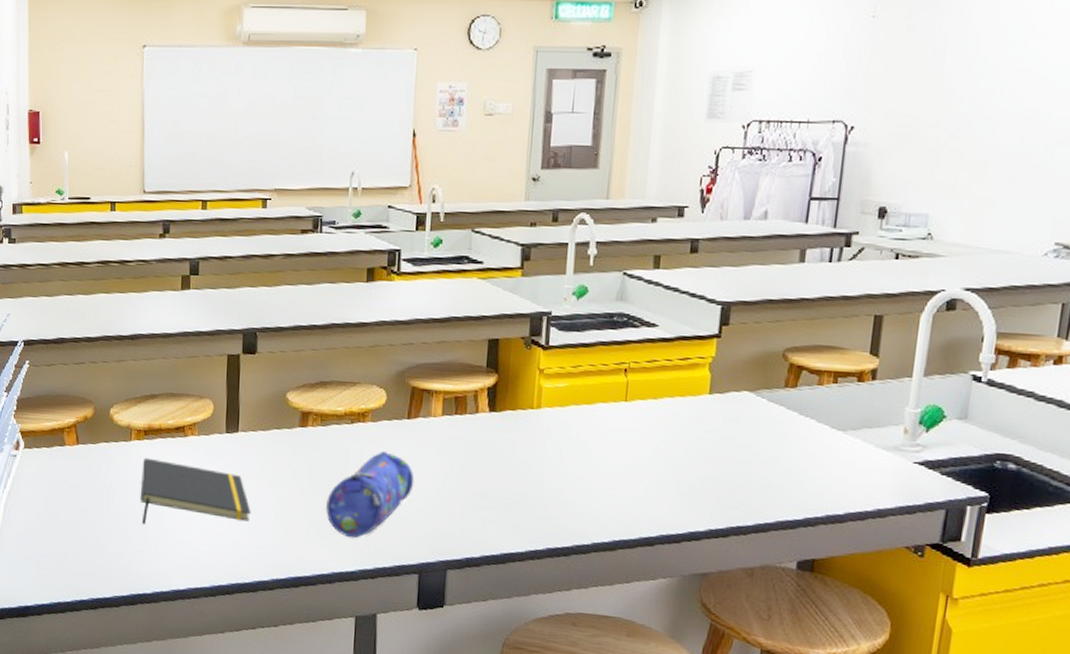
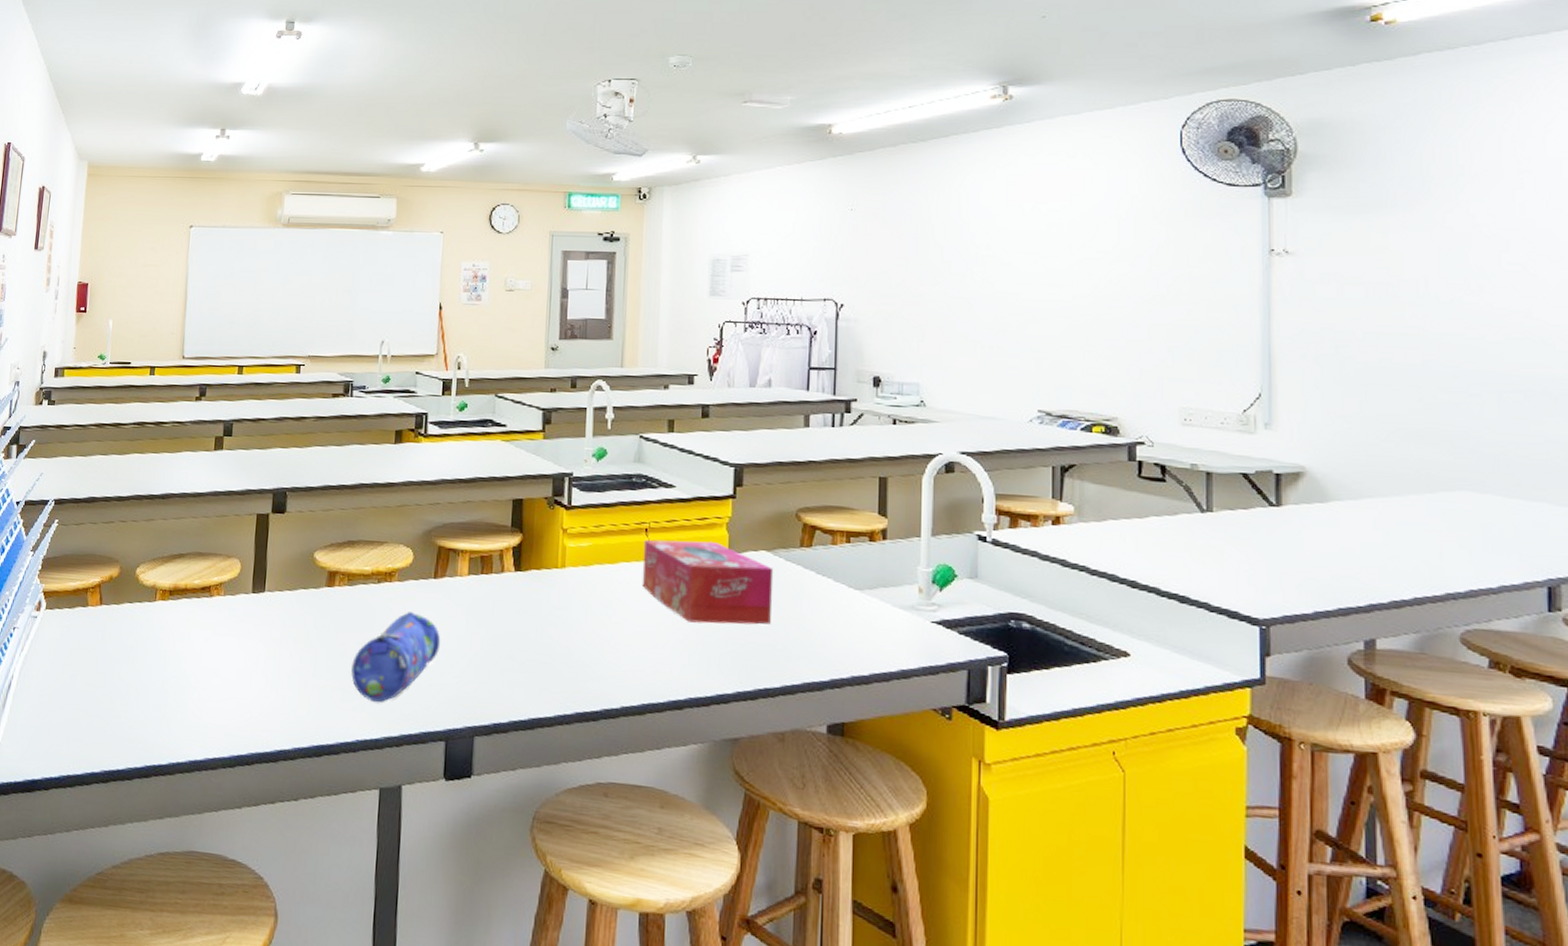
notepad: present [141,457,251,524] -> none [162,618,274,689]
tissue box: none [618,380,756,465] -> present [642,539,774,625]

